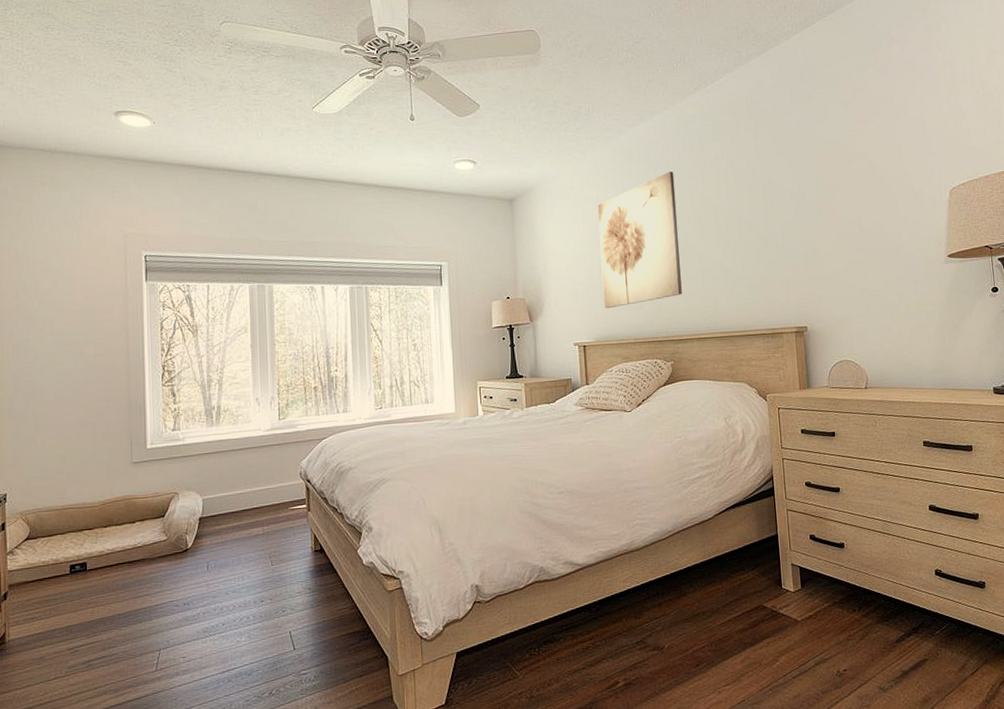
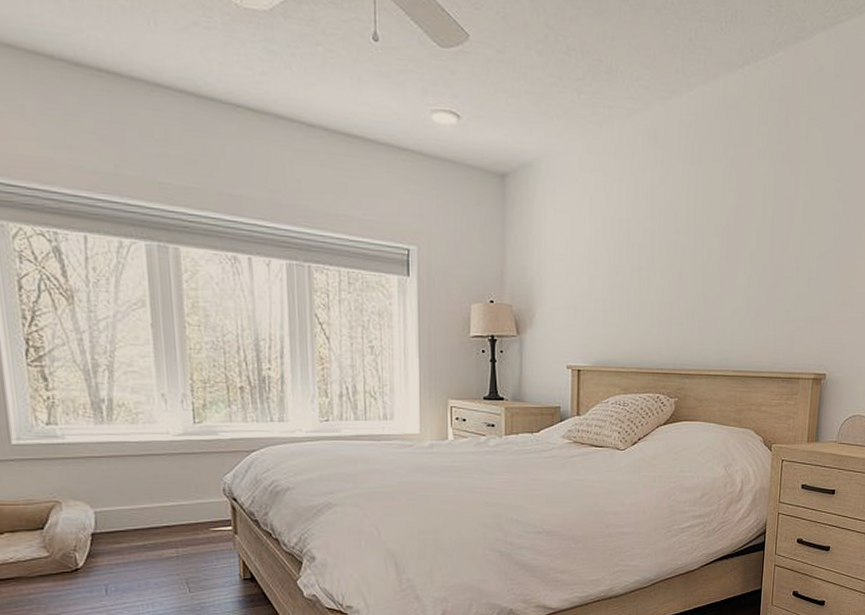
wall art: present [597,171,682,309] -> none [606,166,705,329]

